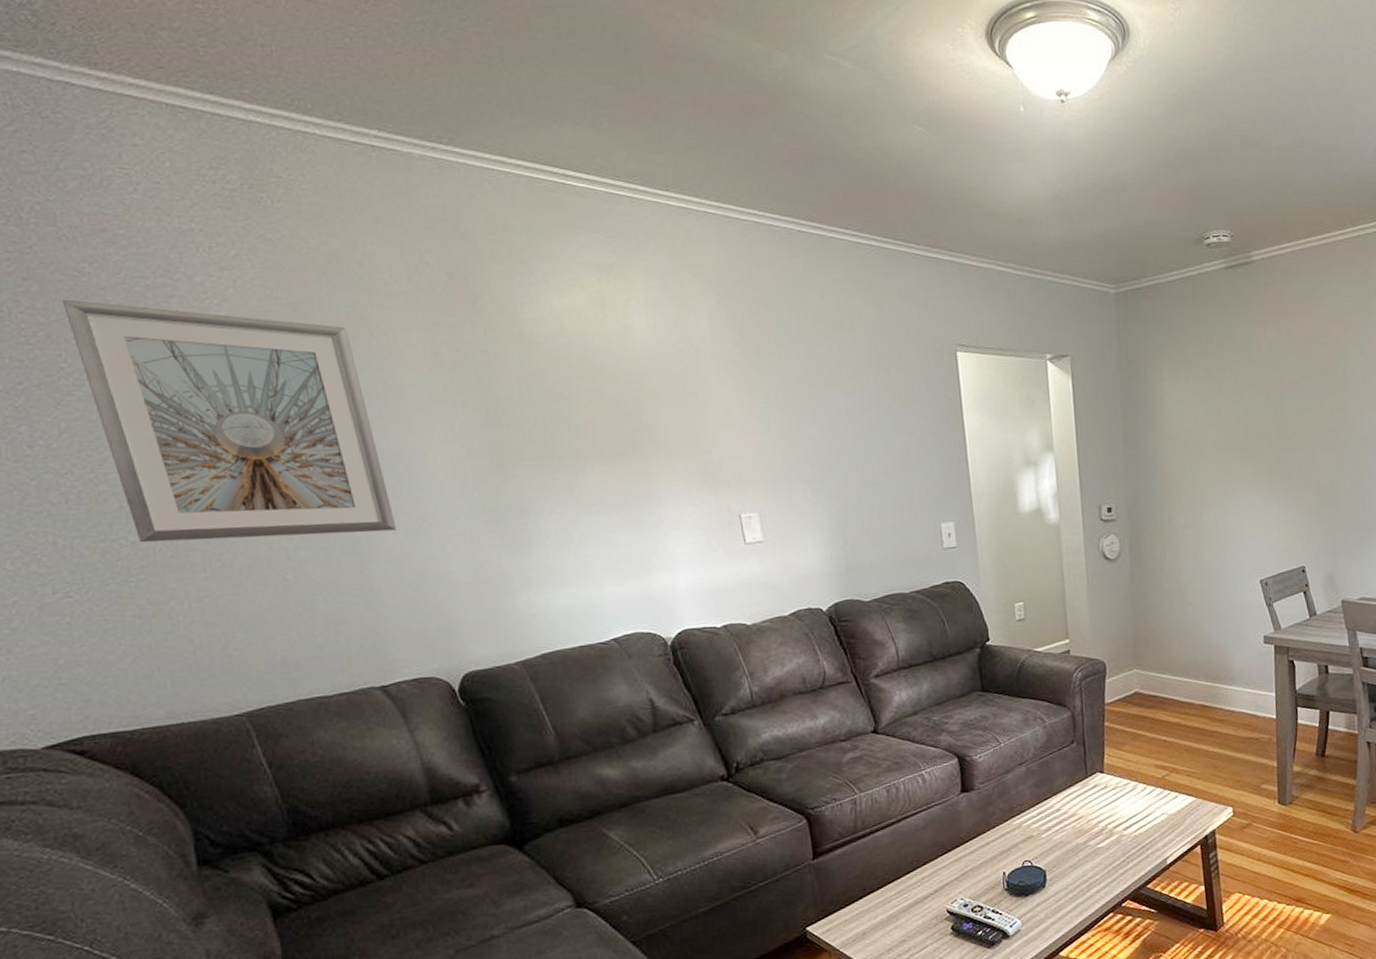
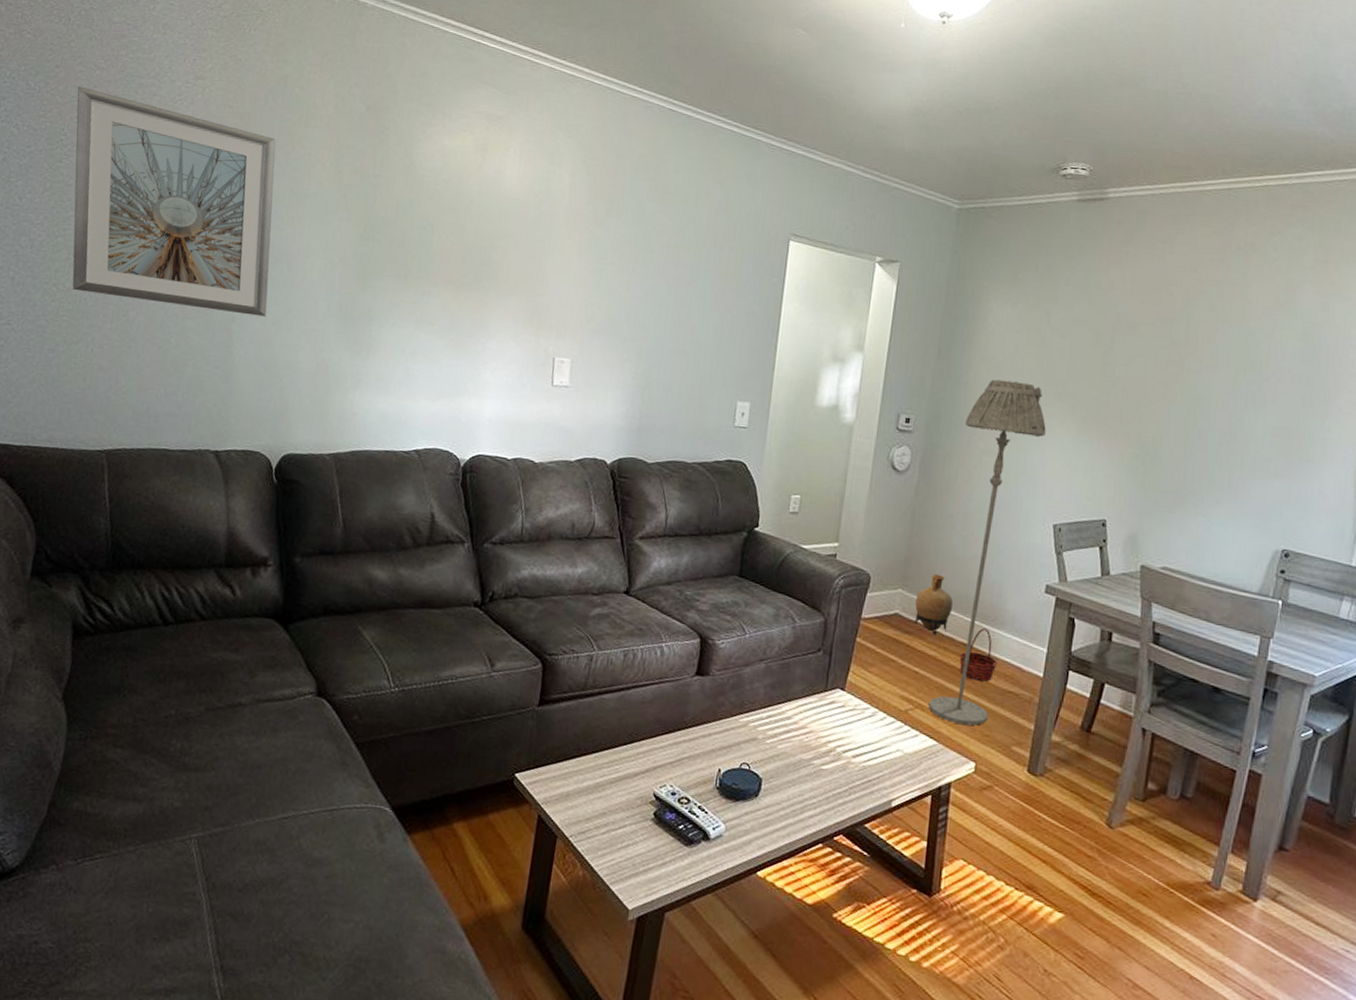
vase: none [1151,648,1186,704] -> present [915,574,954,635]
floor lamp: none [1162,453,1238,778] -> present [929,379,1046,726]
basket: none [1200,687,1235,736] -> present [959,628,998,682]

